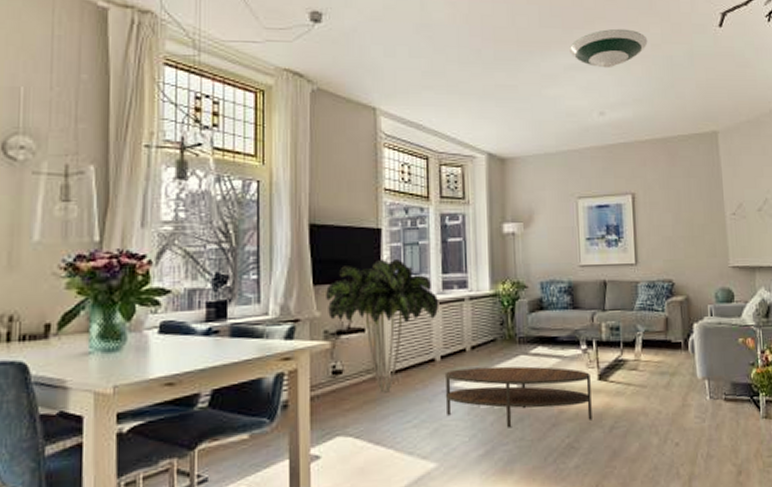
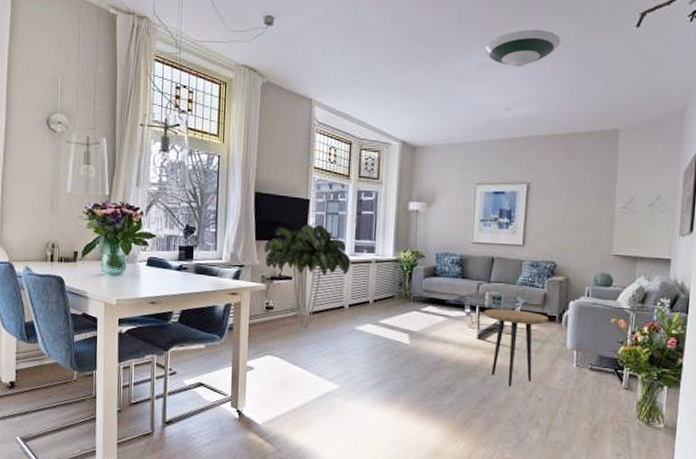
coffee table: present [444,366,592,428] -> none [350,316,471,370]
side table: none [602,340,673,435] -> present [484,308,548,388]

